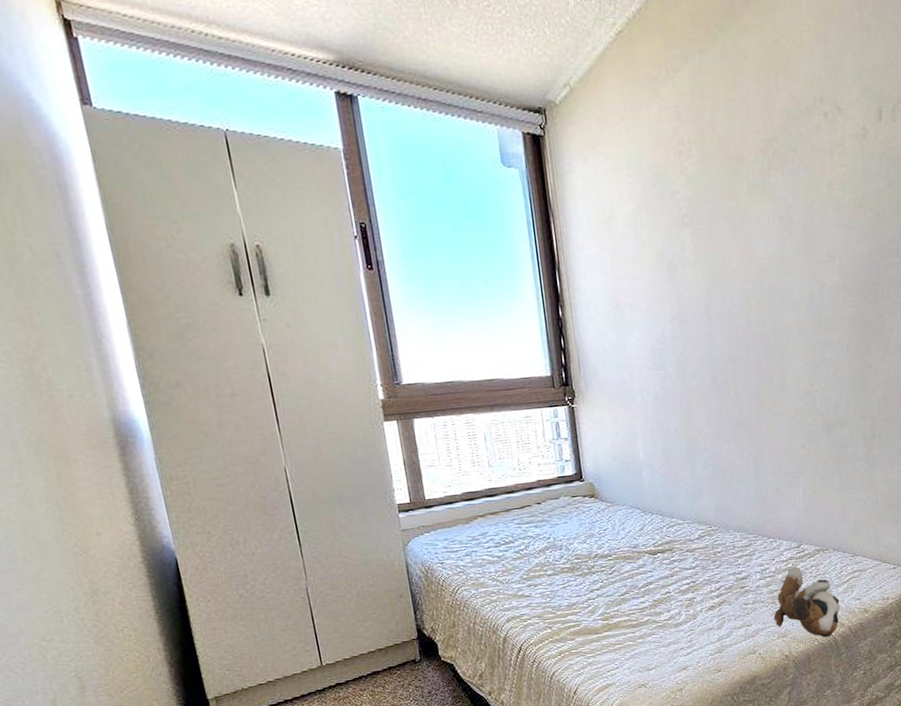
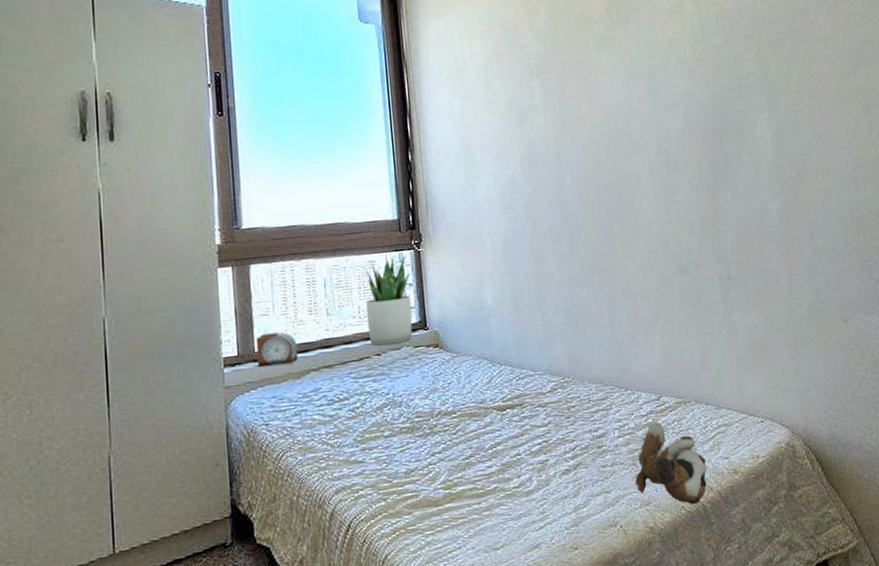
alarm clock: none [425,482,466,514] -> present [256,332,299,368]
planter: none [523,411,570,495] -> present [365,255,413,346]

